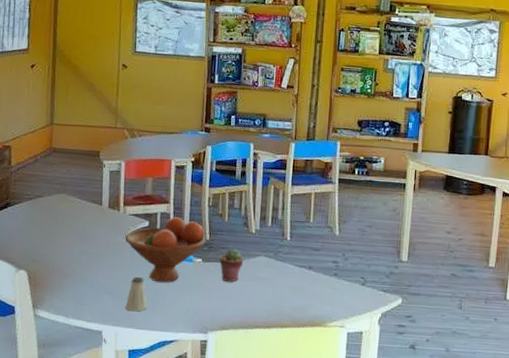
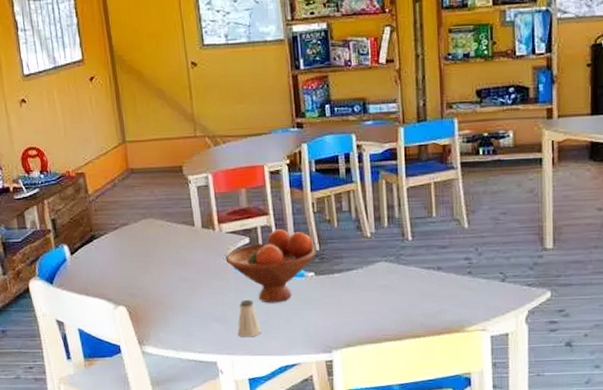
potted succulent: present [219,248,244,282] -> none [334,256,362,295]

